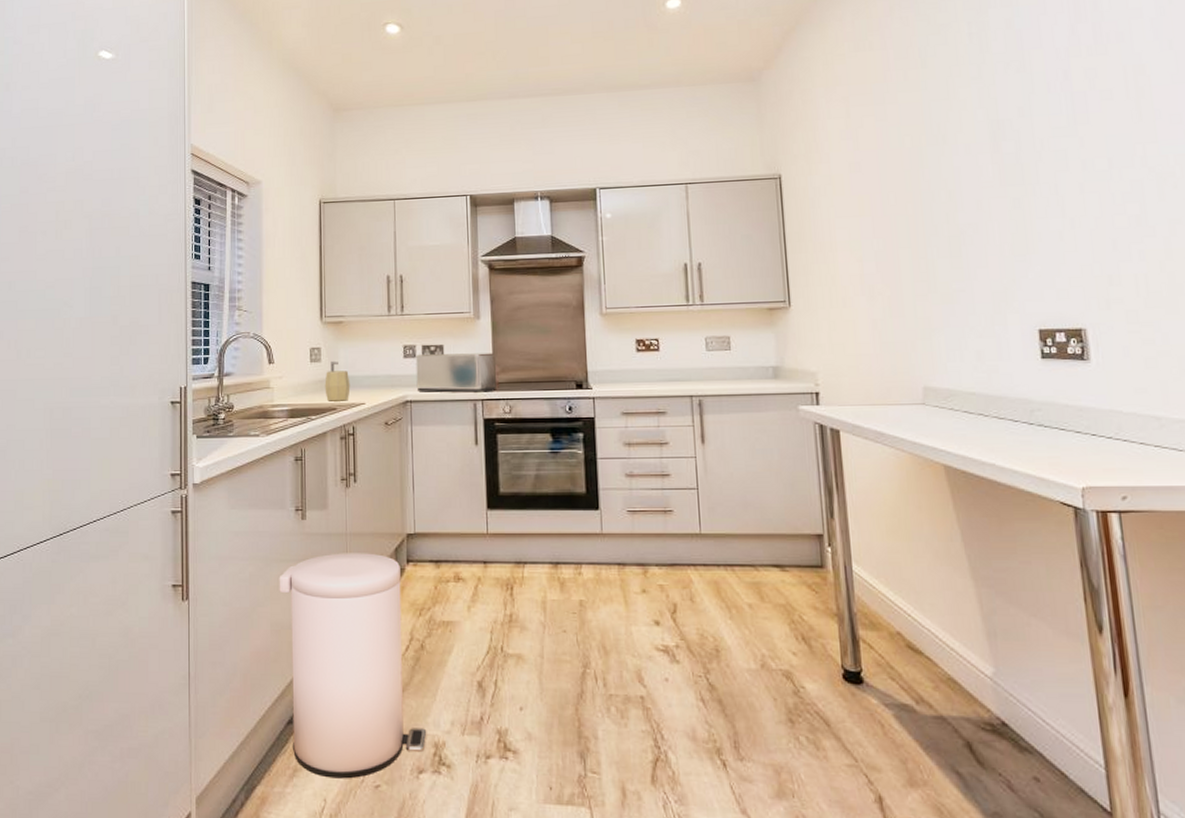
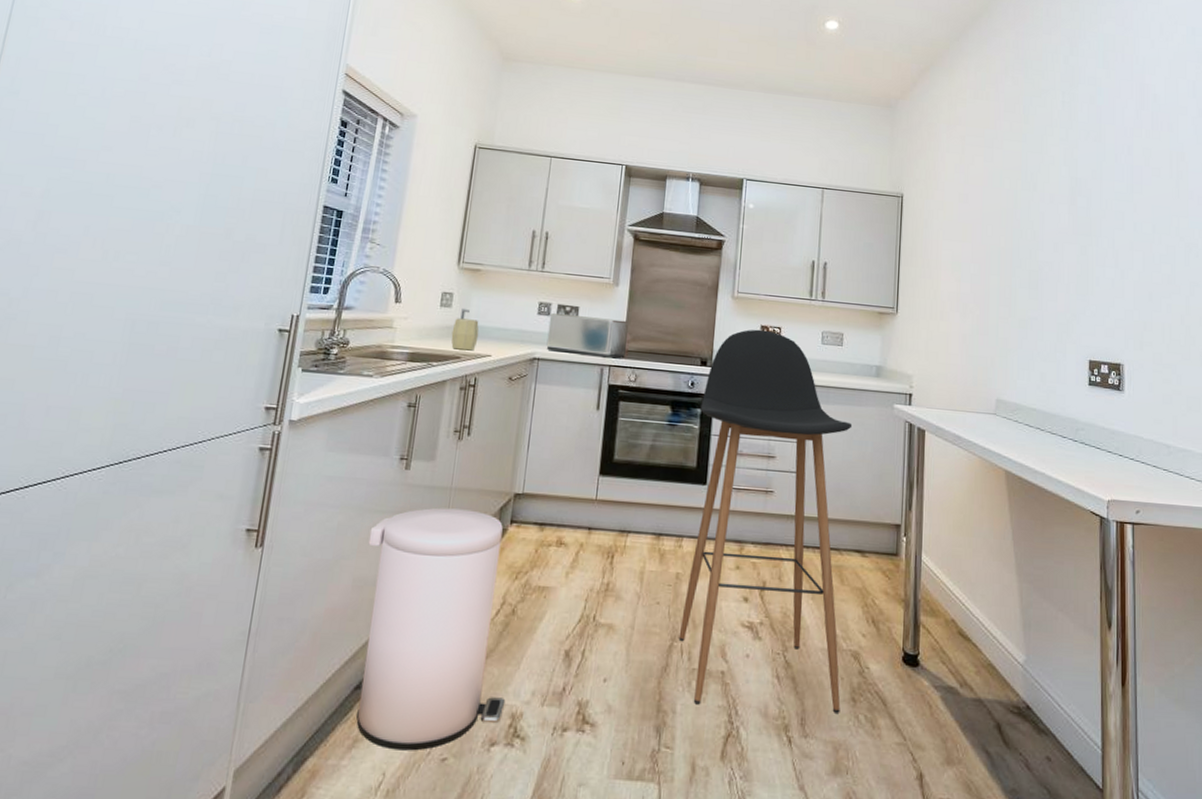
bar stool: none [582,344,777,735] -> present [678,329,853,713]

